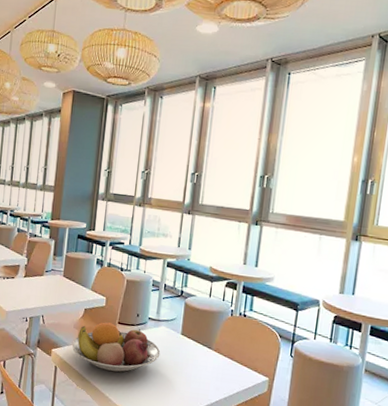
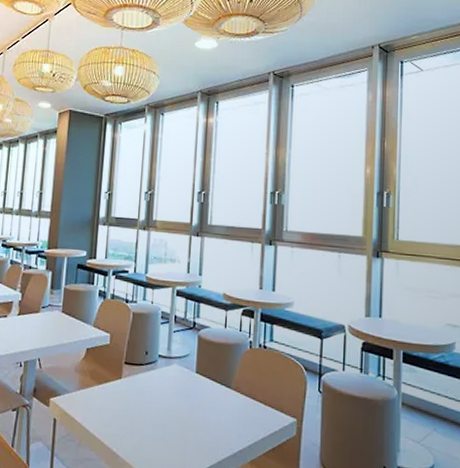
fruit bowl: present [71,322,161,372] -> none [72,363,174,422]

